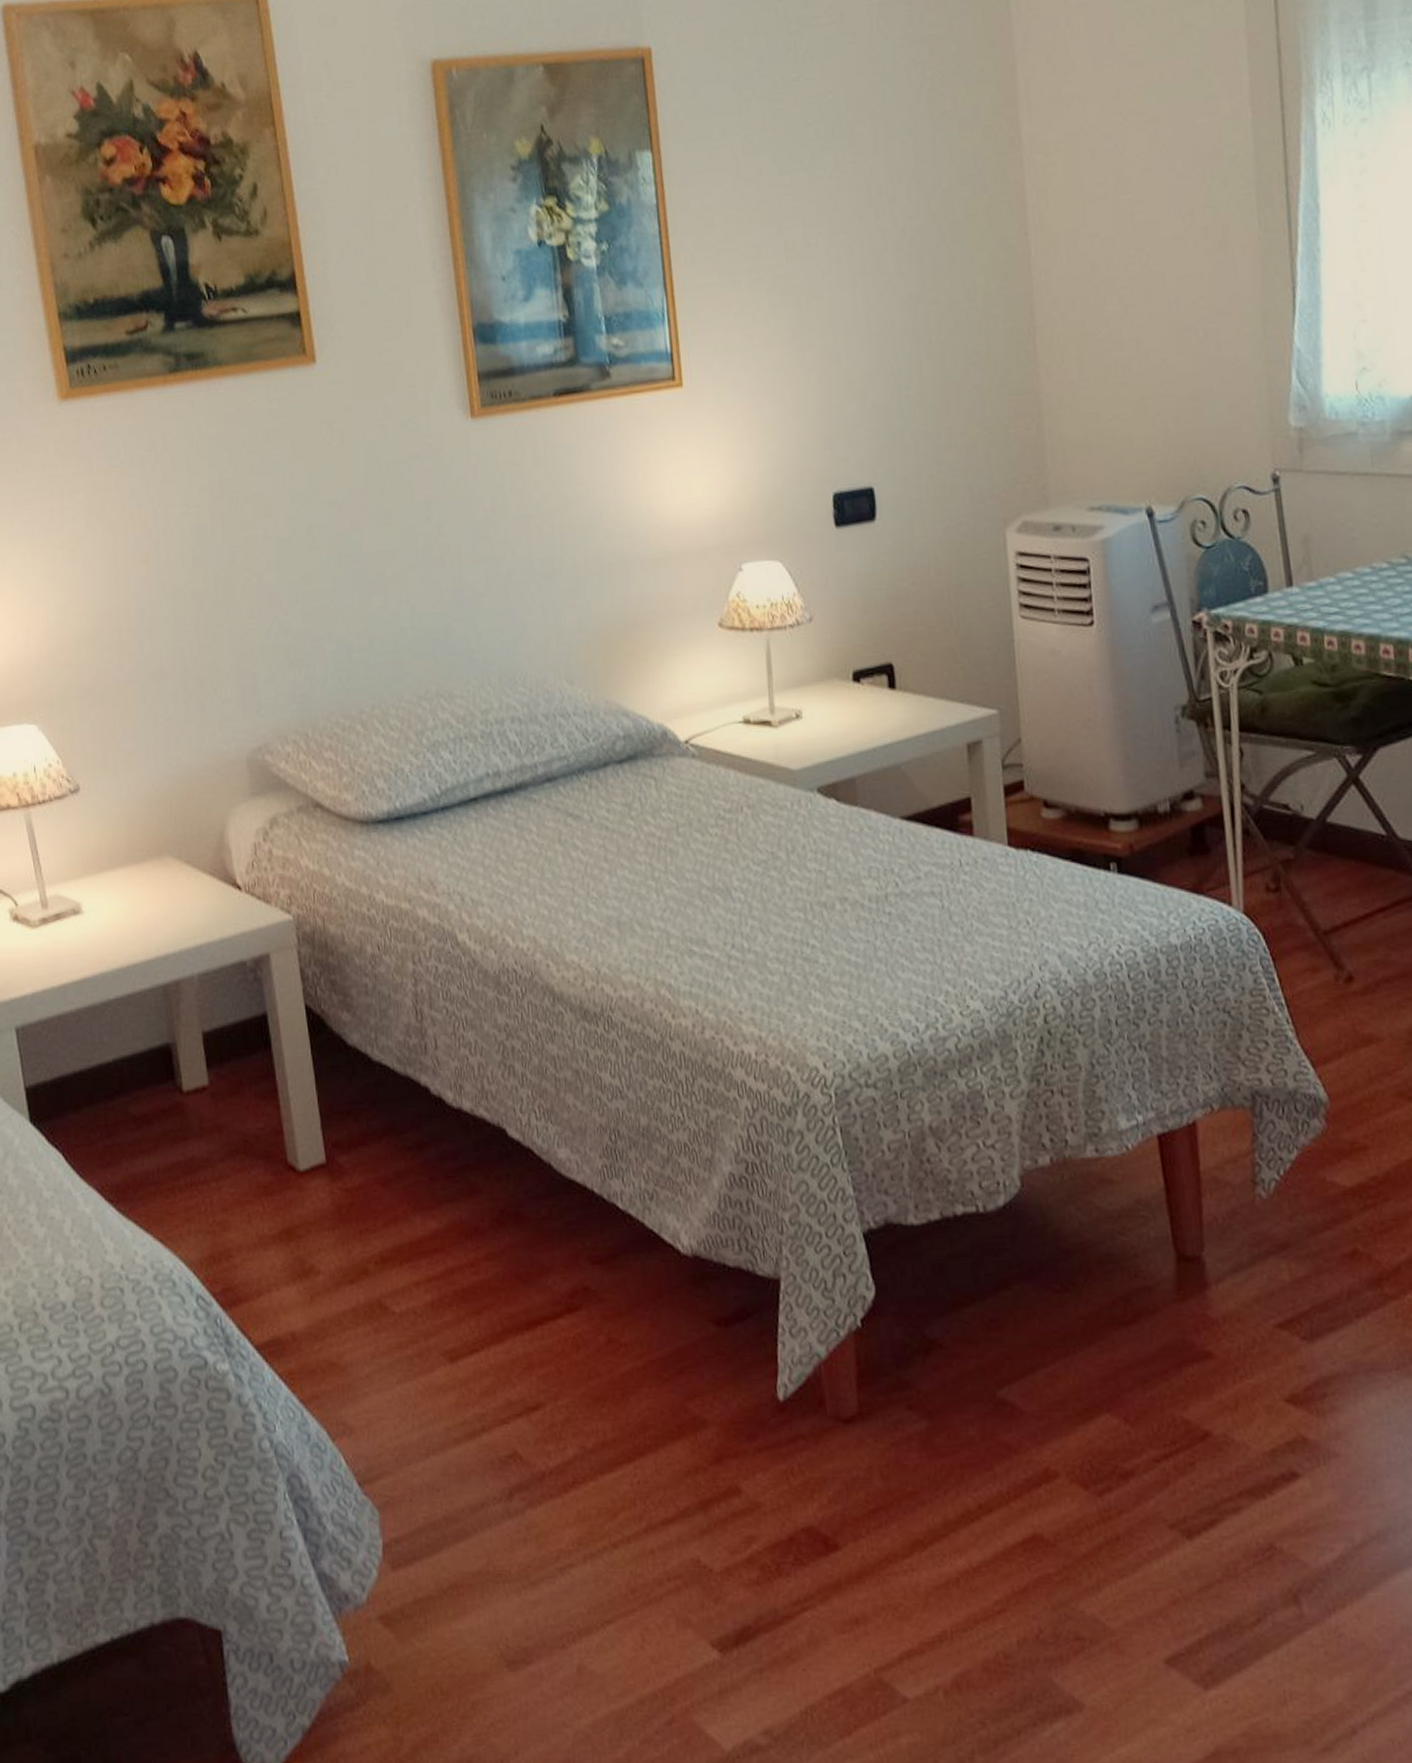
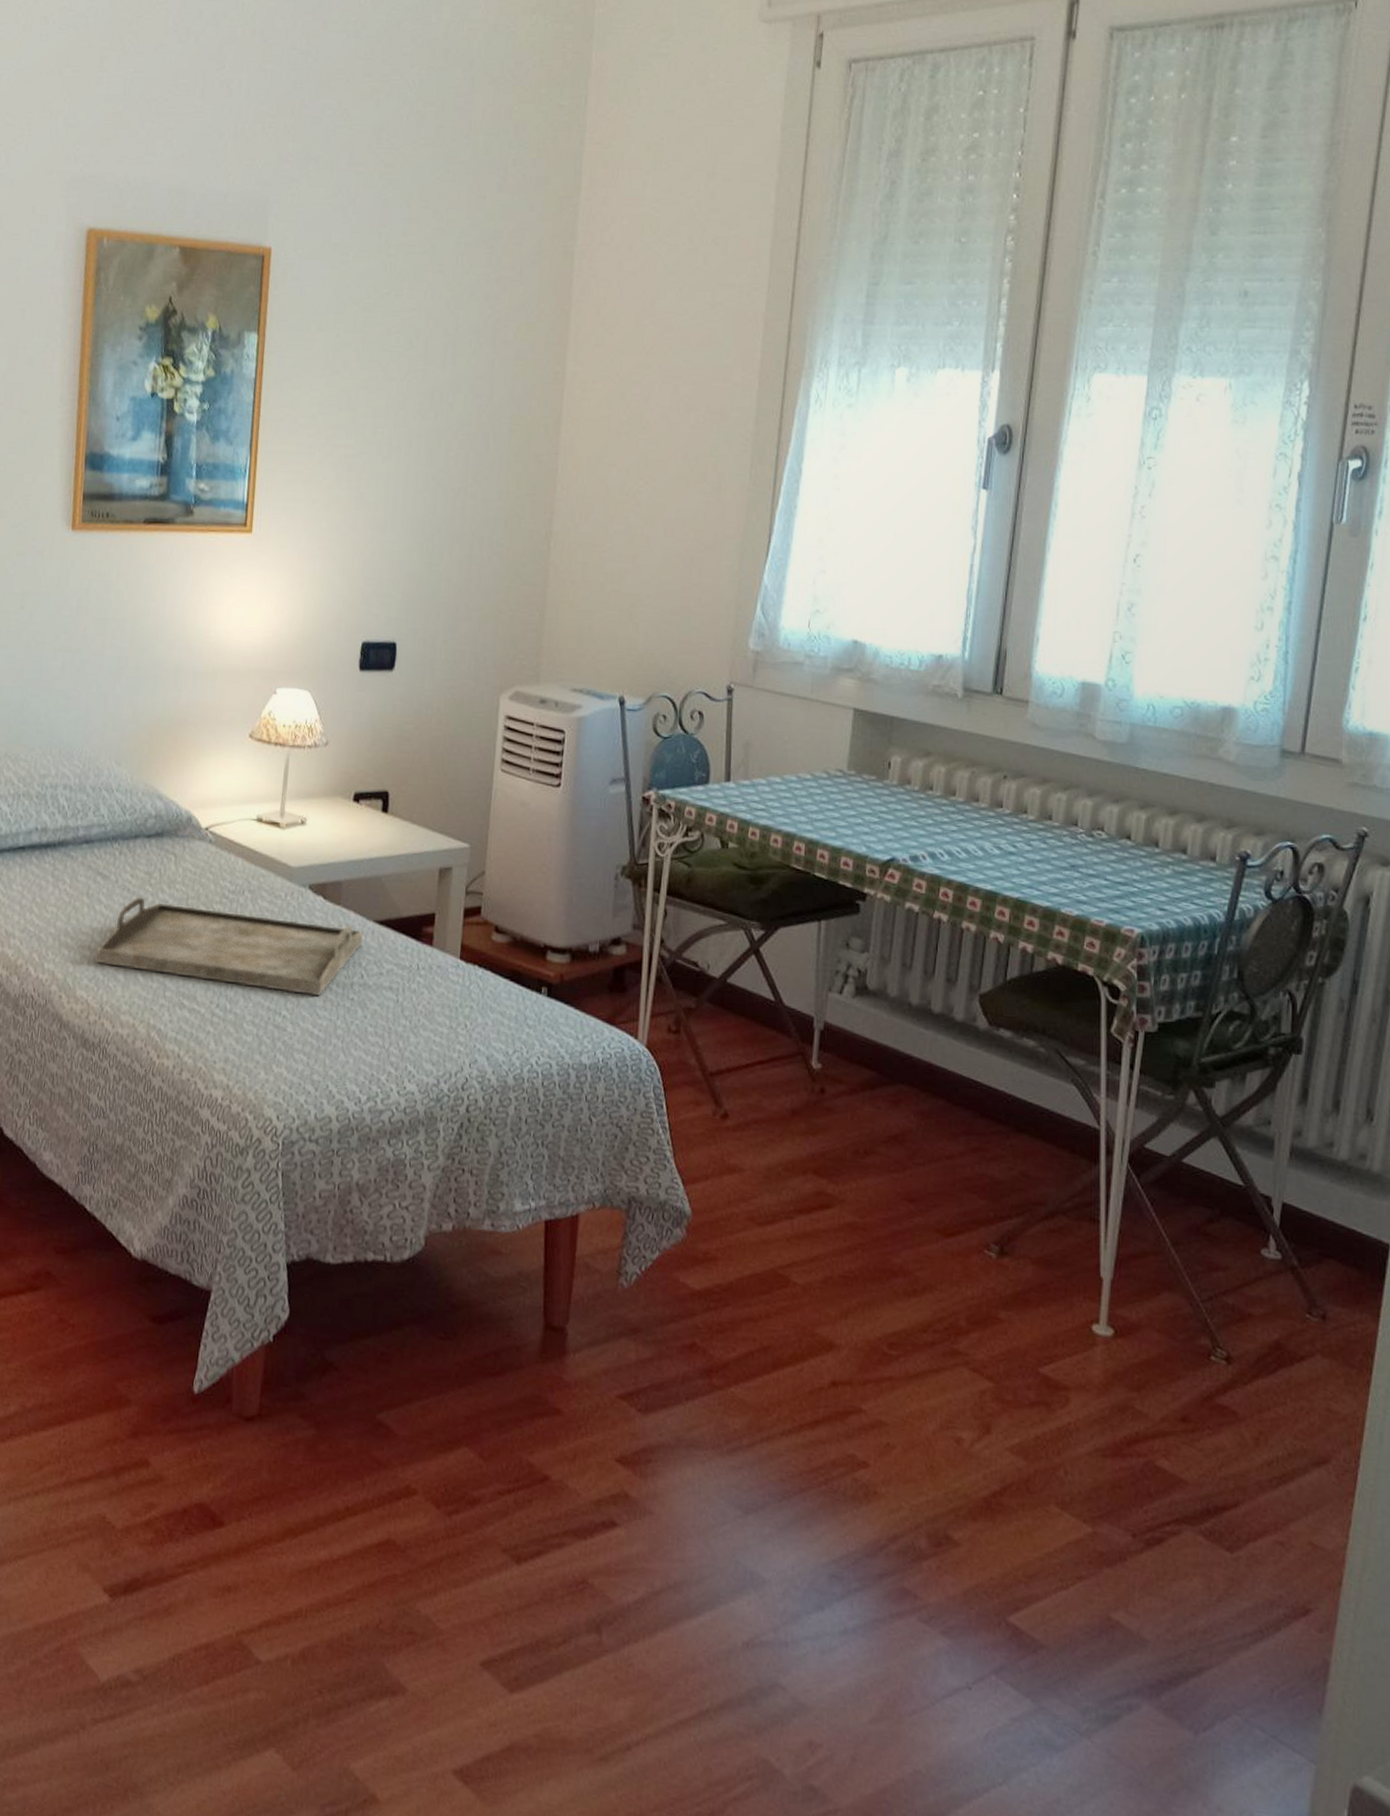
serving tray: none [581,827,891,920] -> present [95,897,363,997]

